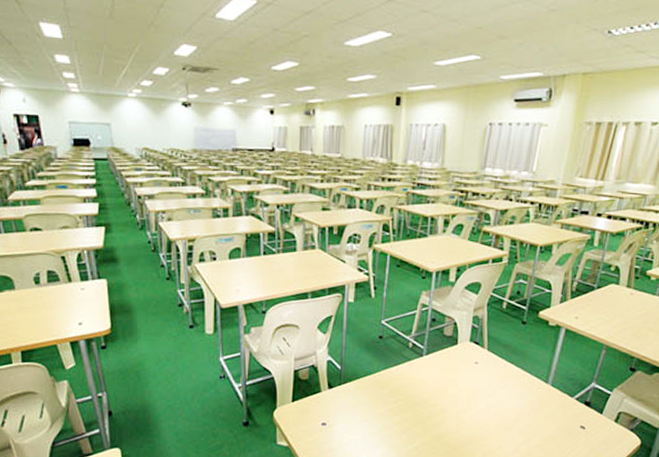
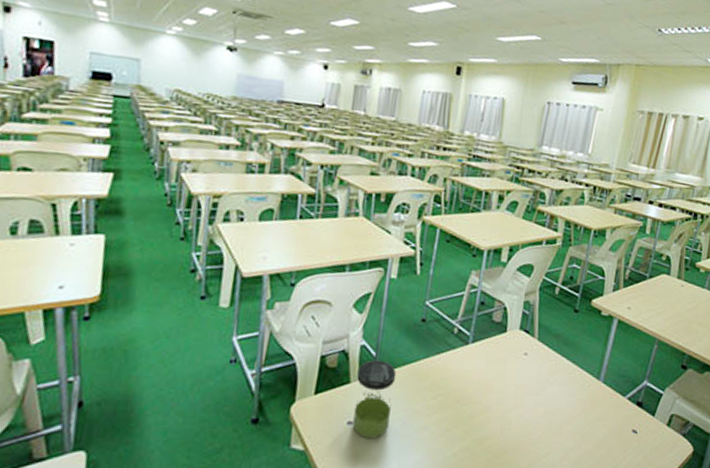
jar: none [326,372,360,436] -> present [352,360,397,438]

